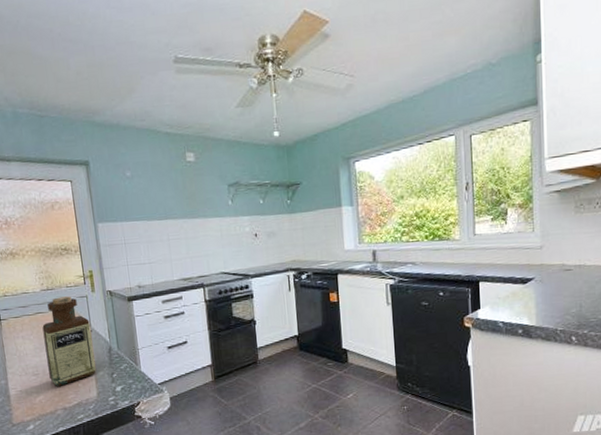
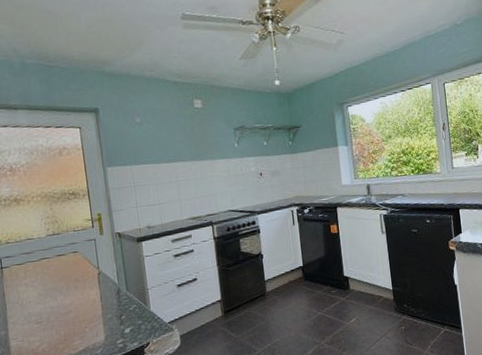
bottle: present [42,296,96,386] -> none [47,240,104,333]

